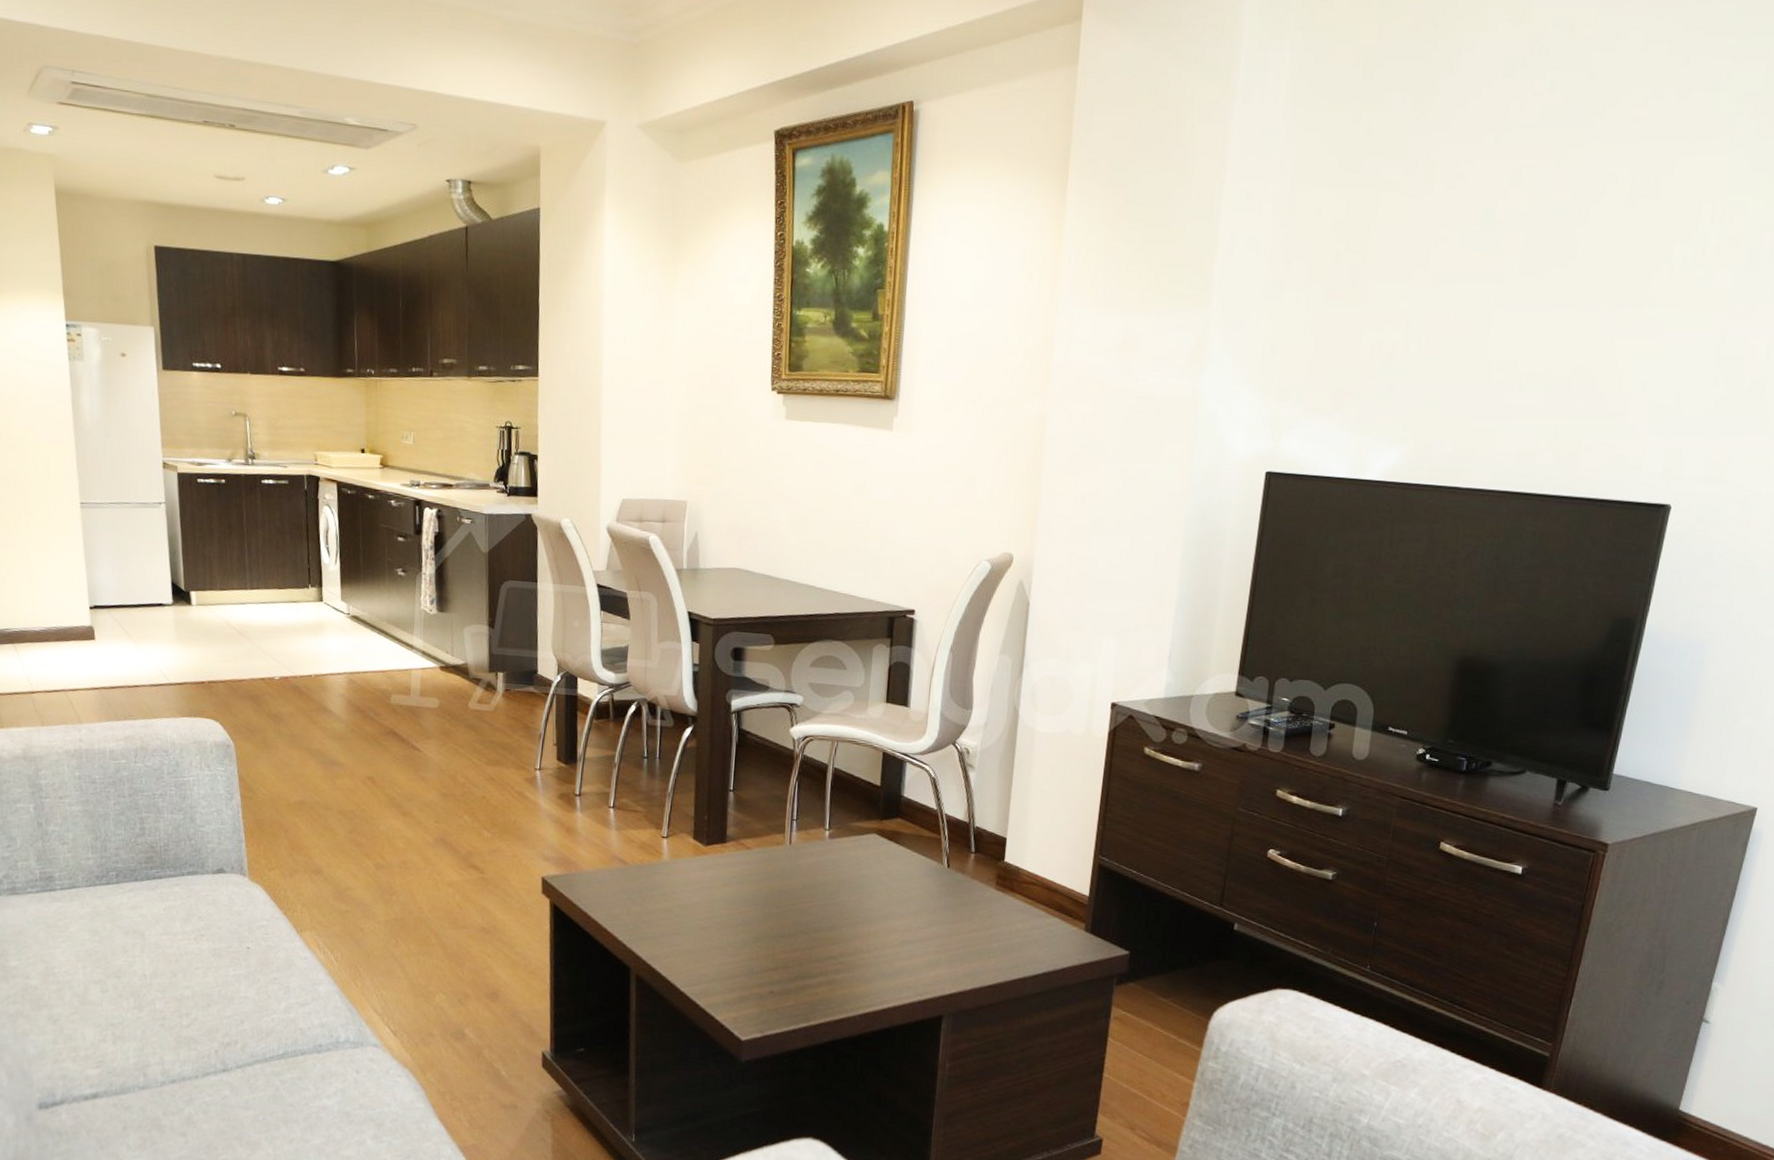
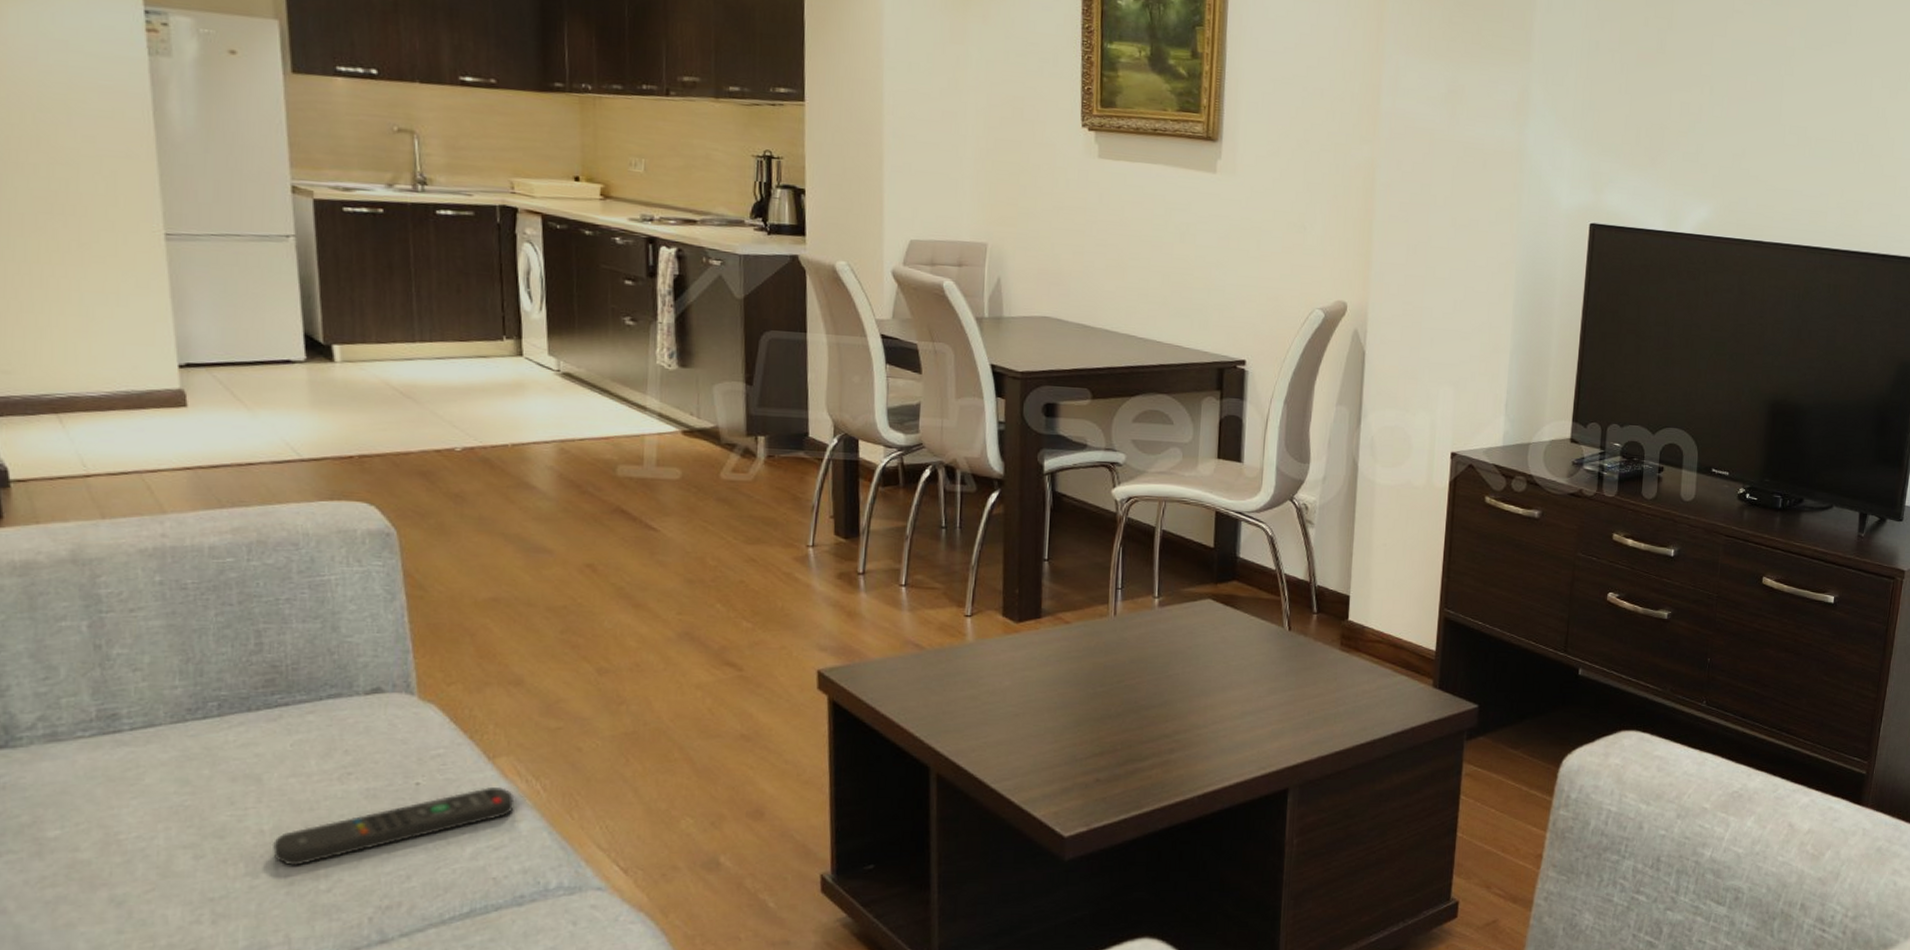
remote control: none [151,955,316,1005] -> present [271,787,515,866]

